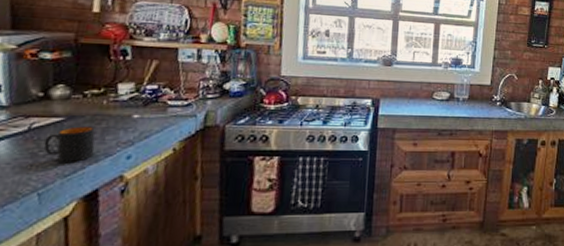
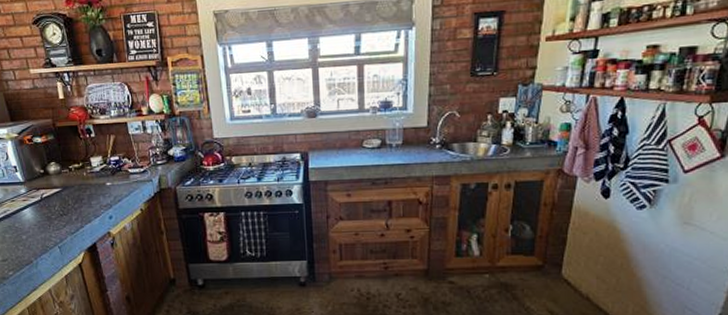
mug: present [43,126,96,162] -> none [53,194,87,223]

